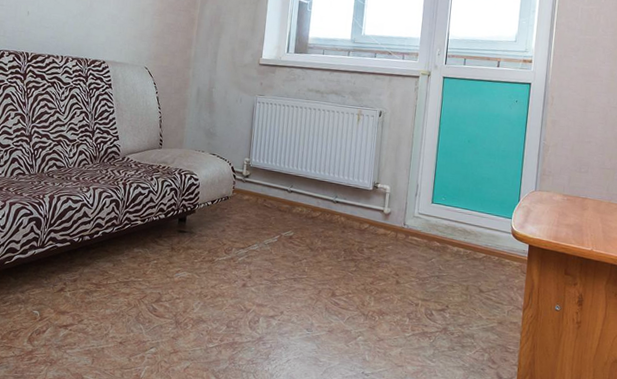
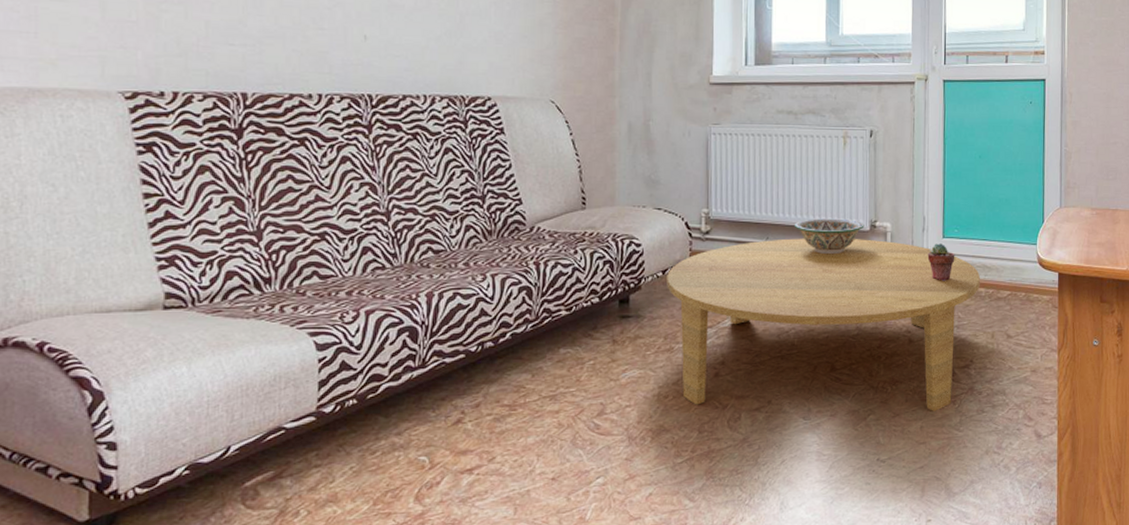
coffee table: none [214,187,461,342] -> present [667,238,980,411]
decorative bowl: none [314,175,369,206] -> present [795,218,865,255]
potted succulent: none [417,207,441,239] -> present [927,243,955,281]

